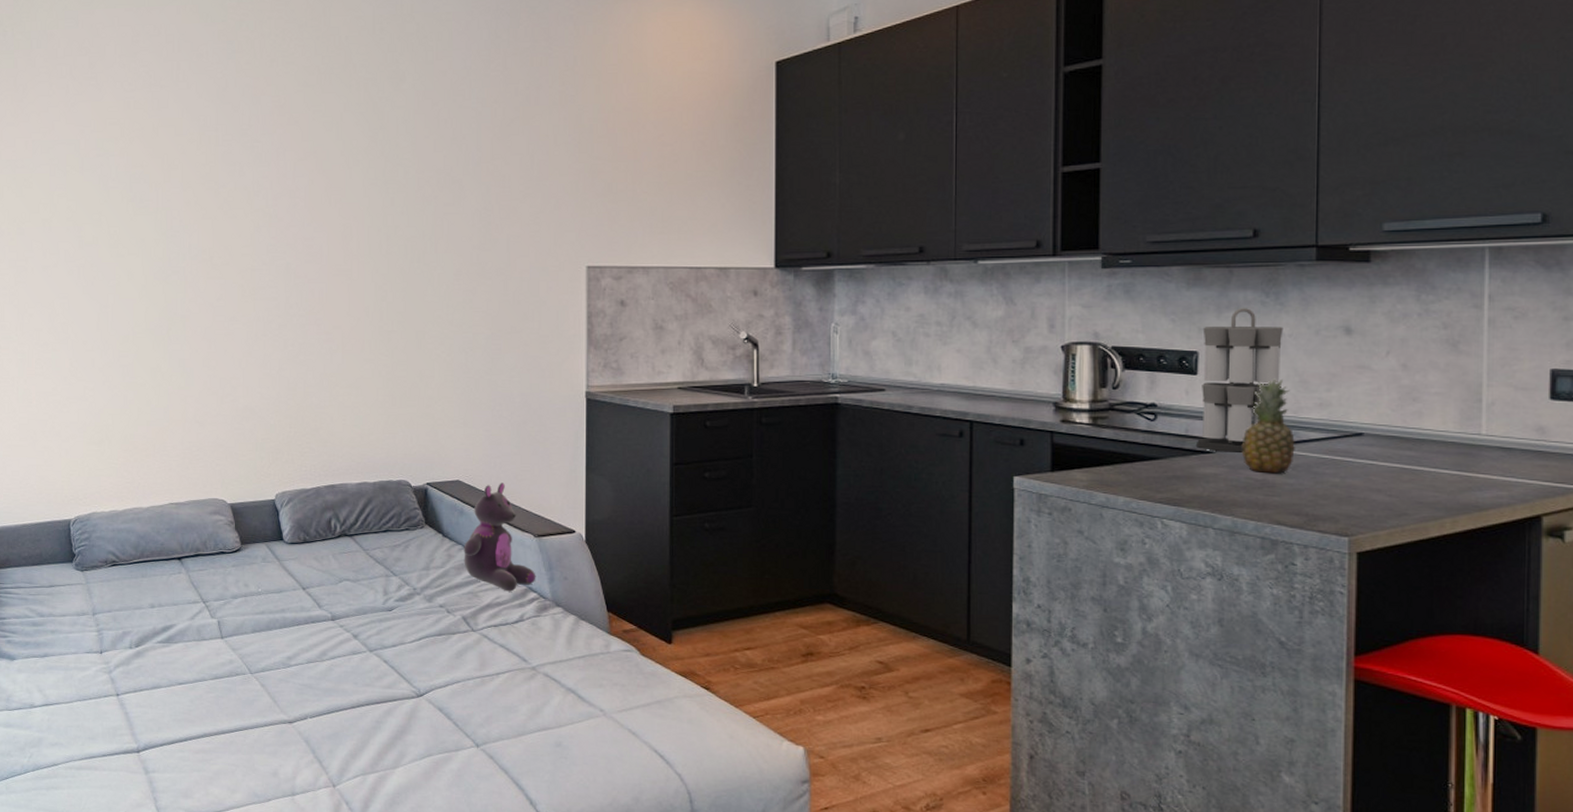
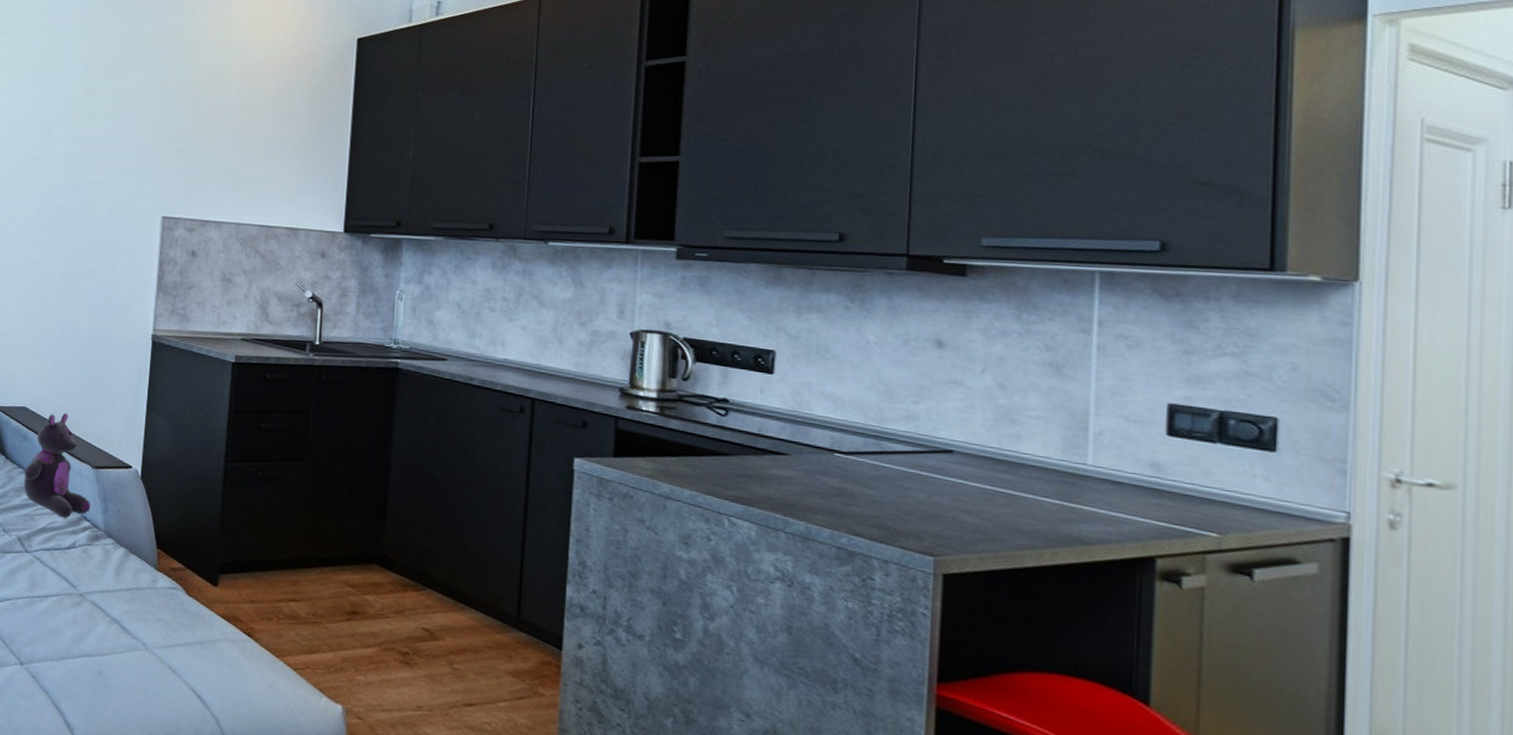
spice rack: present [1195,308,1284,454] -> none [768,311,869,459]
fruit: present [1241,378,1295,474] -> none [818,385,878,484]

